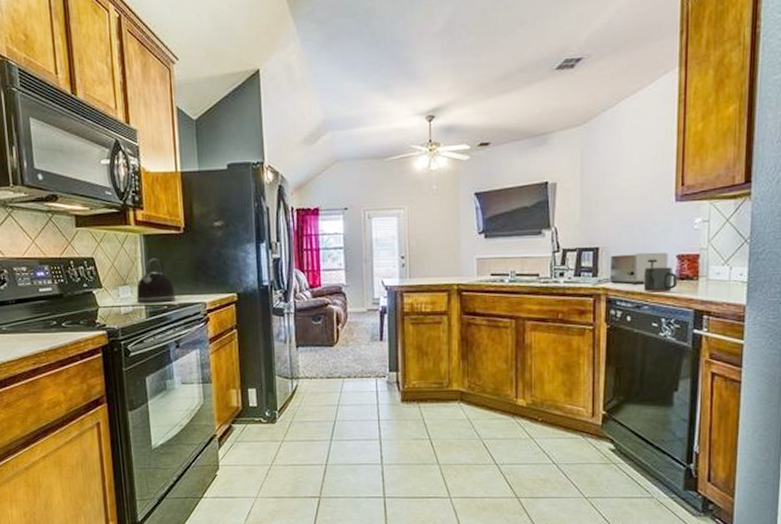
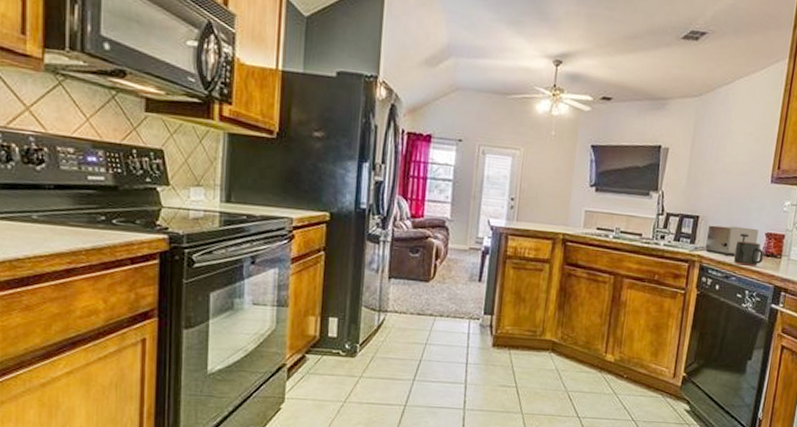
kettle: present [136,258,175,304] -> none [210,160,258,212]

